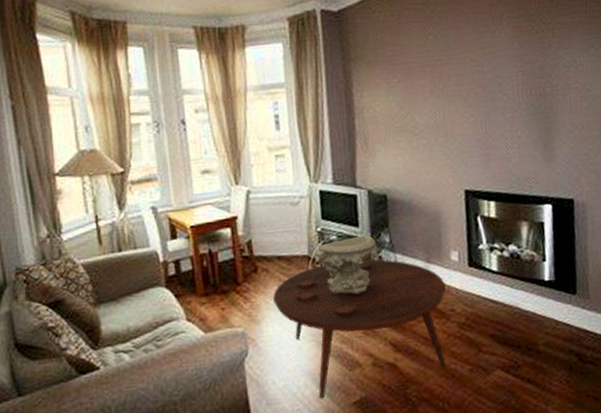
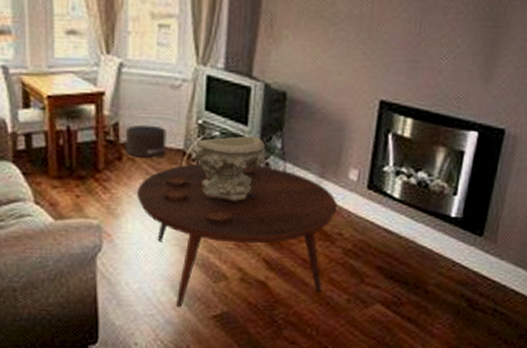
pouf: none [253,237,294,268] -> present [118,124,167,159]

